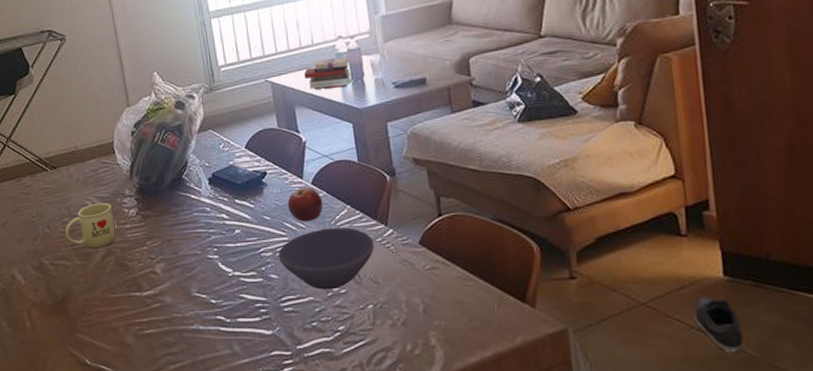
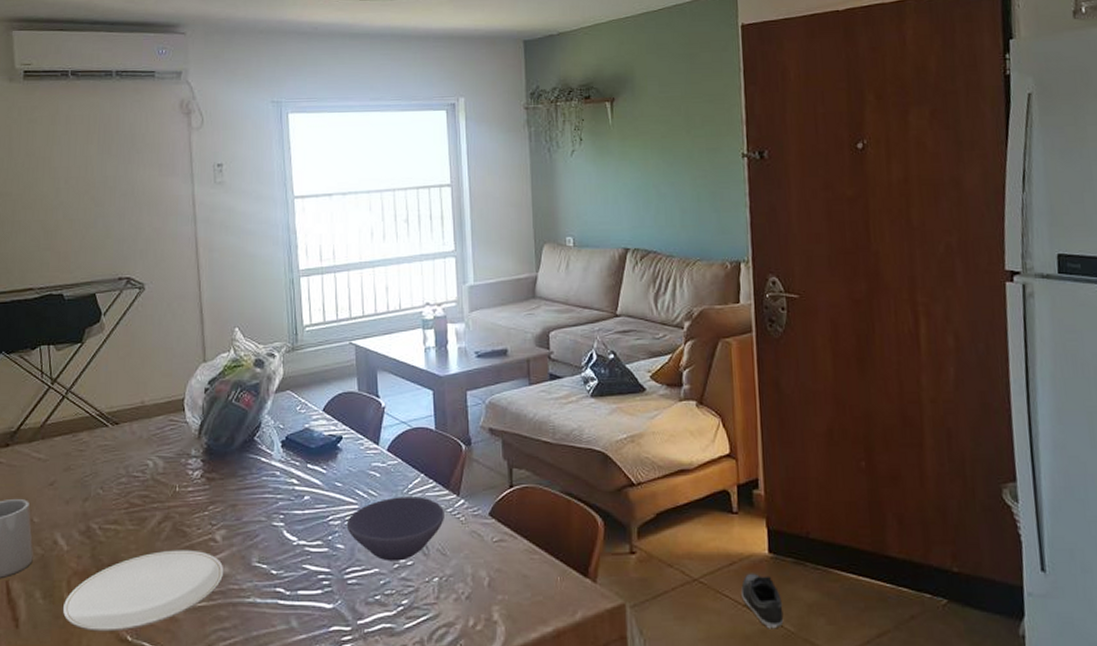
plate: none [27,282,167,356] -> present [63,549,224,632]
mug: present [65,202,116,249] -> none [120,463,177,513]
fruit: present [287,187,324,222] -> none [361,454,397,490]
books: present [303,57,352,89] -> none [388,324,436,354]

